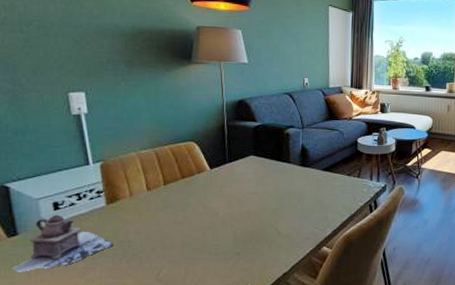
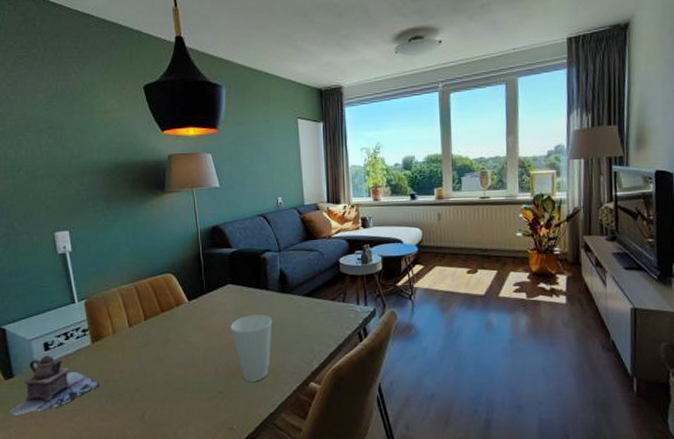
cup: none [251,185,292,245] -> present [230,314,273,382]

